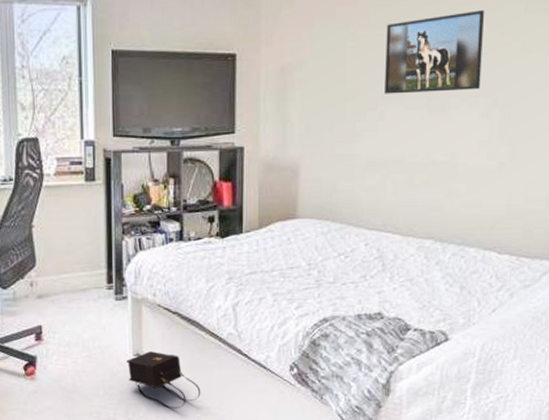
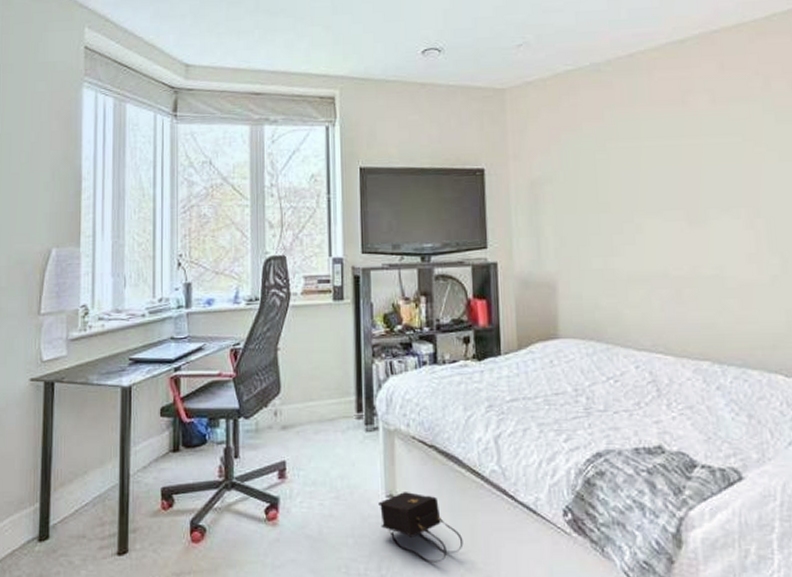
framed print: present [385,10,484,94] -> none [635,121,740,206]

